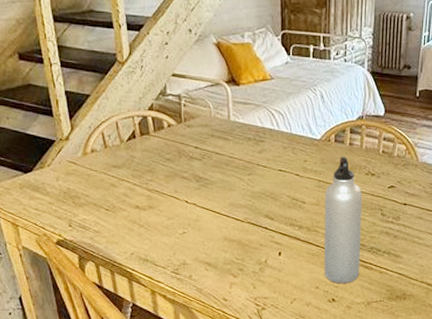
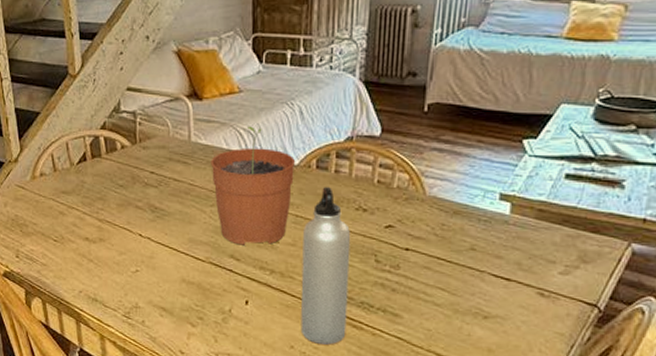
plant pot: none [248,107,317,207] -> present [211,126,295,245]

